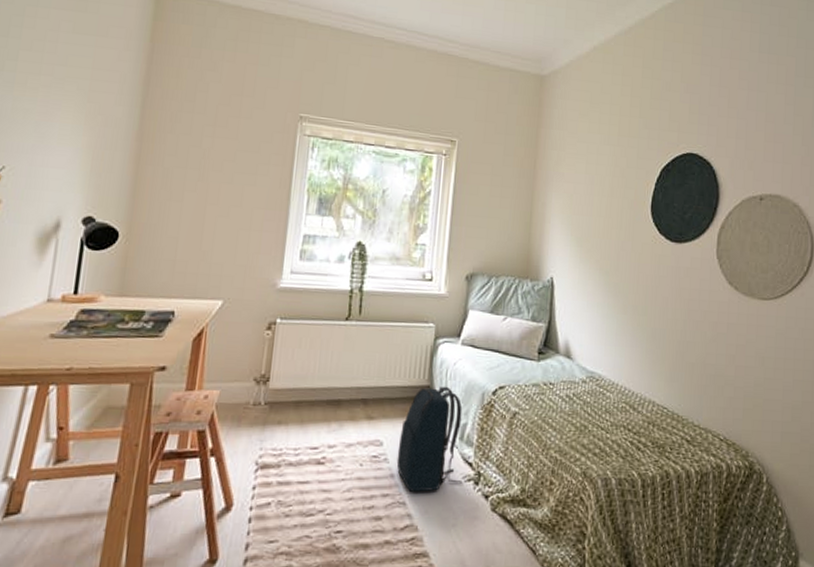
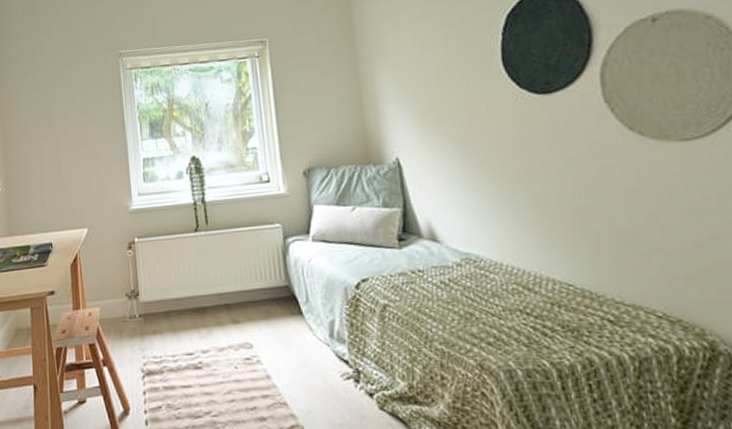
backpack: present [396,386,463,492] -> none [268,284,341,392]

